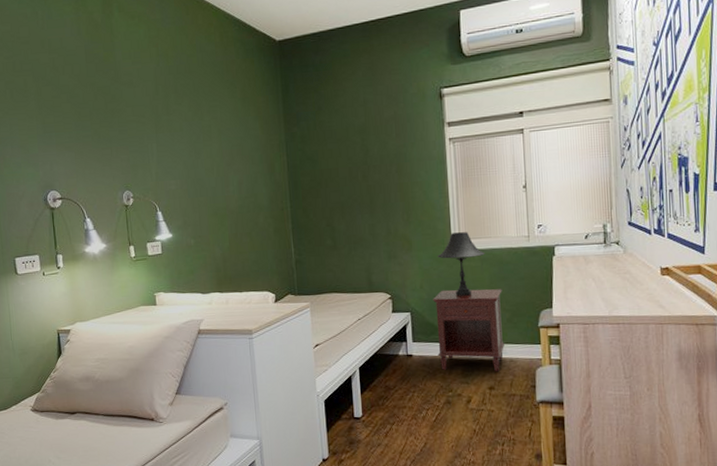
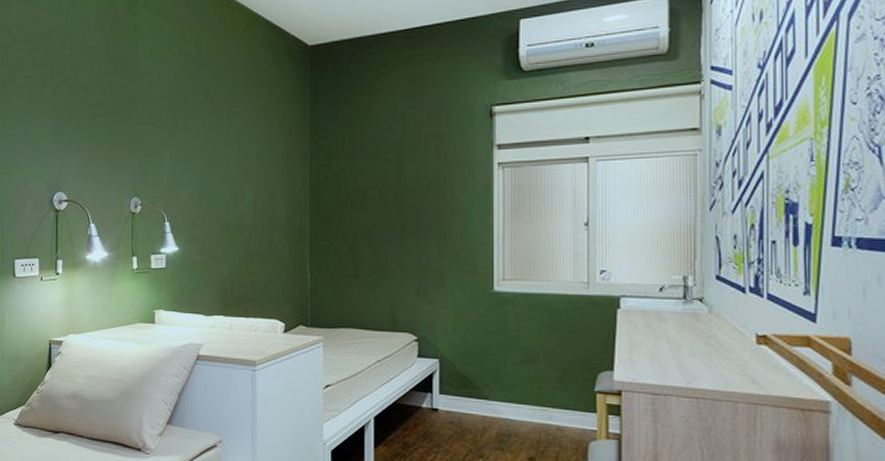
nightstand: present [433,289,504,372] -> none [467,336,552,441]
table lamp: present [438,232,485,296] -> none [476,271,533,346]

